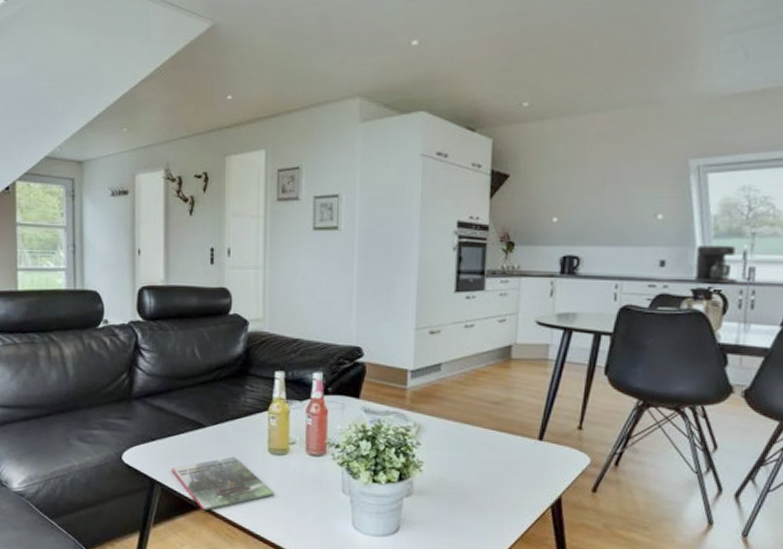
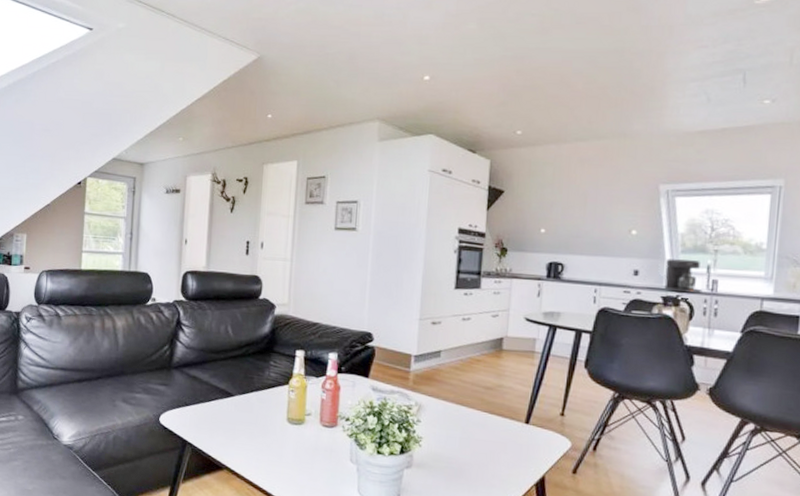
magazine: present [171,456,275,511] -> none [201,423,291,472]

